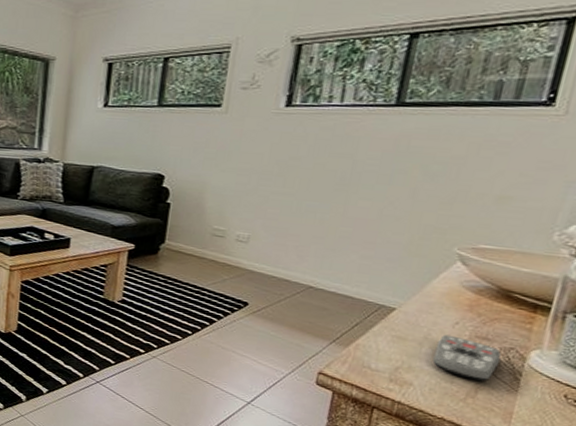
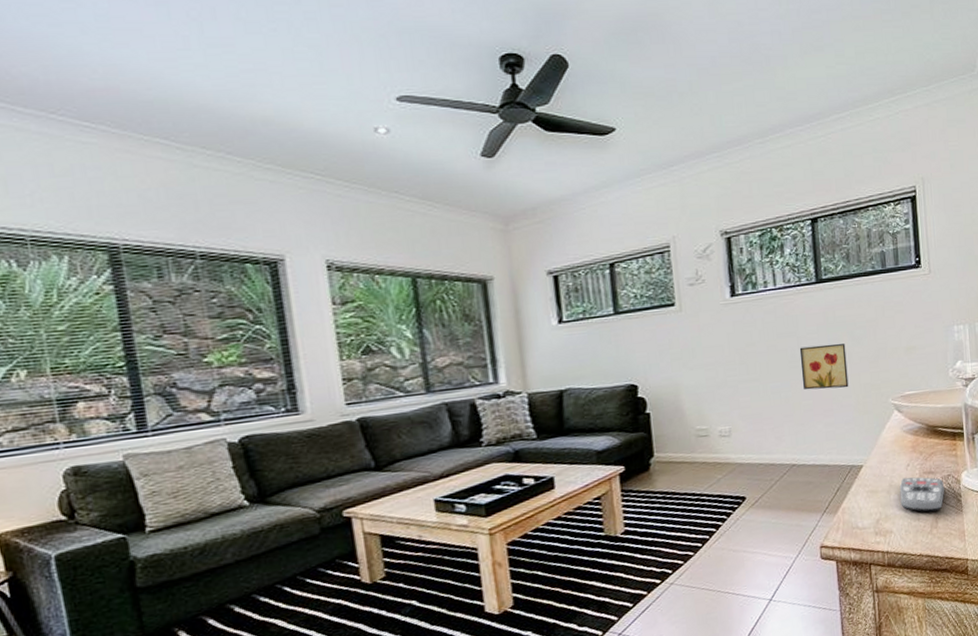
wall art: none [346,171,414,225] -> present [799,343,849,390]

